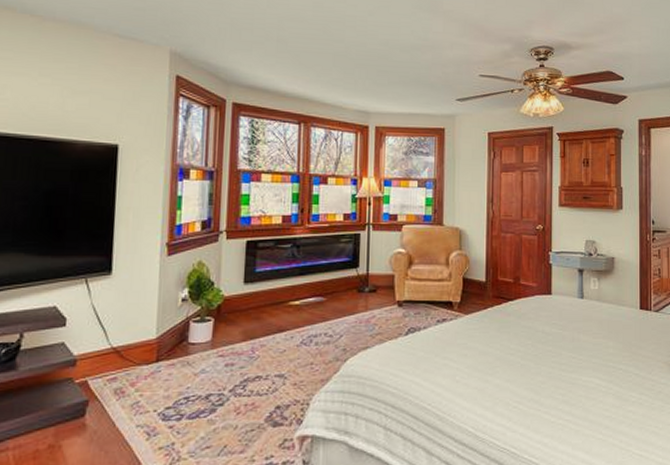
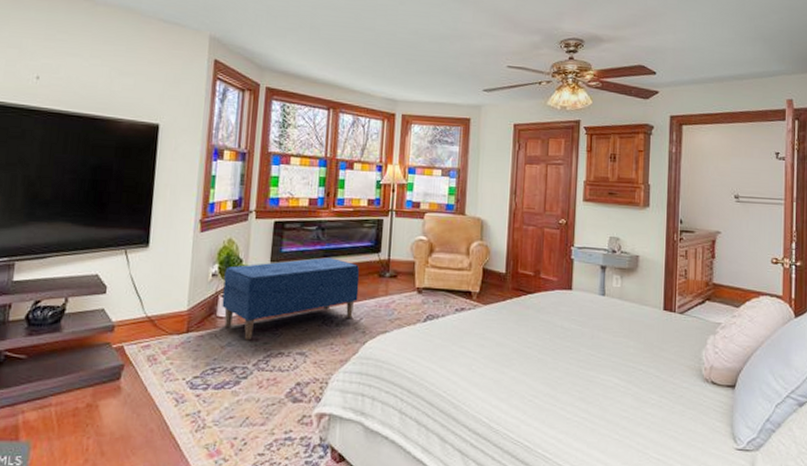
bench: none [193,275,338,366] -> present [222,257,360,341]

